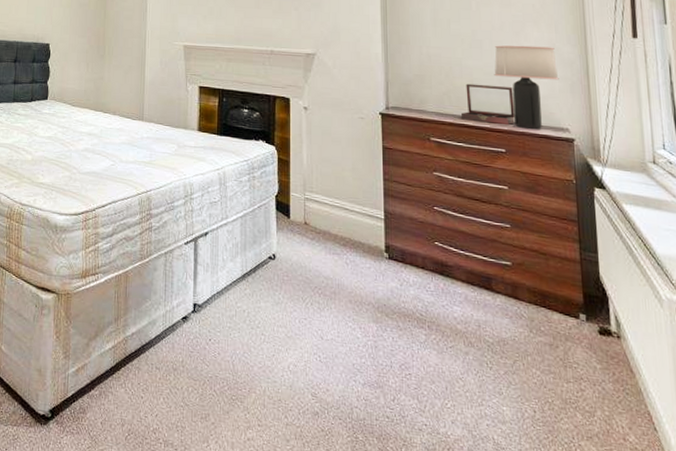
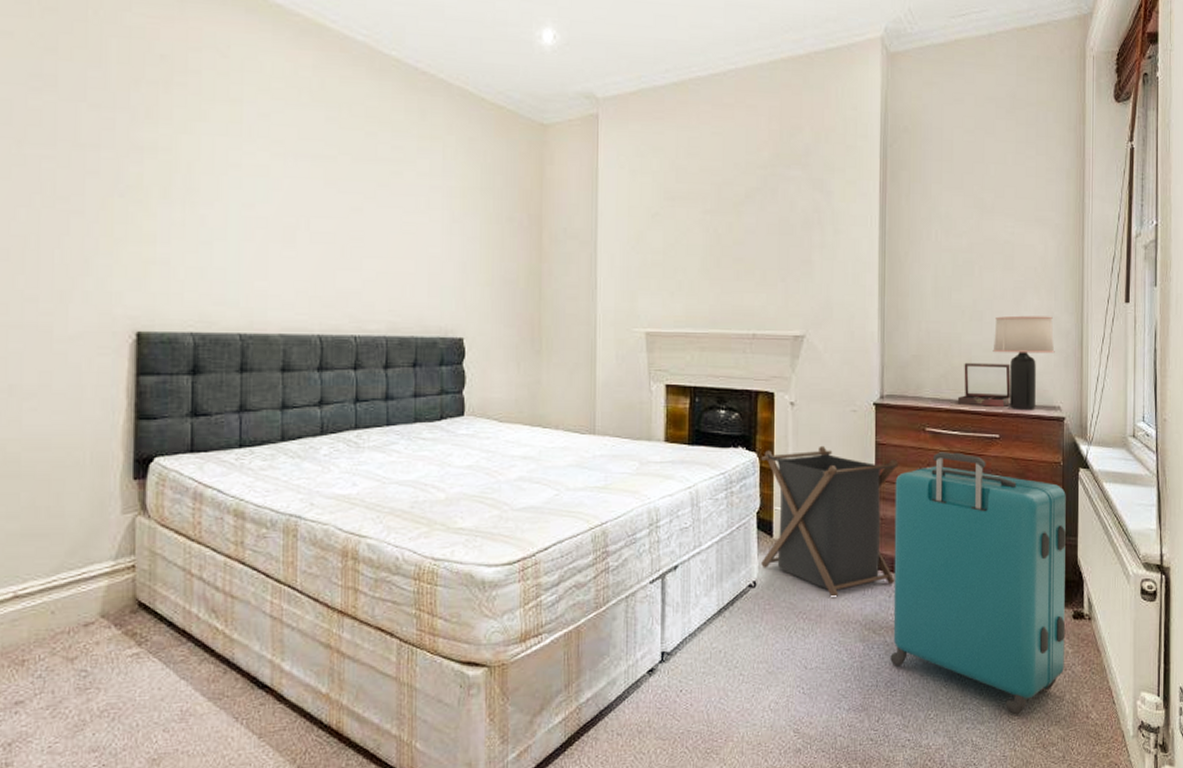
laundry basket: none [279,145,406,279] -> present [761,445,899,598]
suitcase: none [402,160,593,422] -> present [890,452,1066,715]

